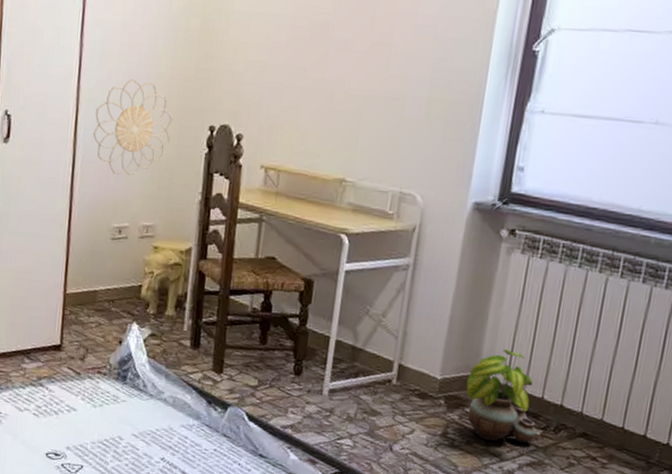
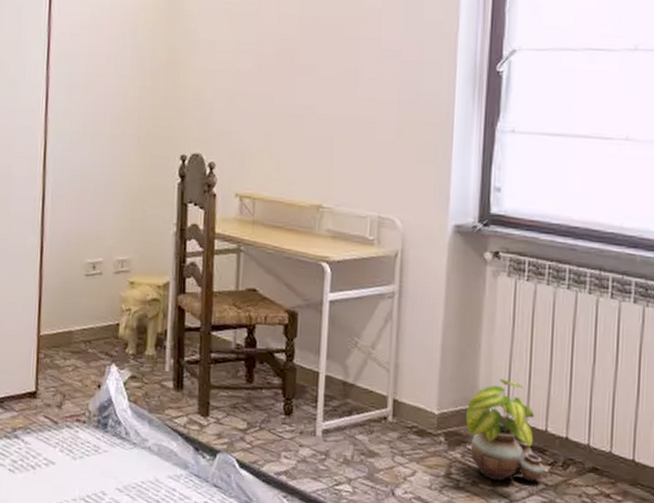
decorative wall piece: present [92,78,174,176] -> none [62,109,144,209]

